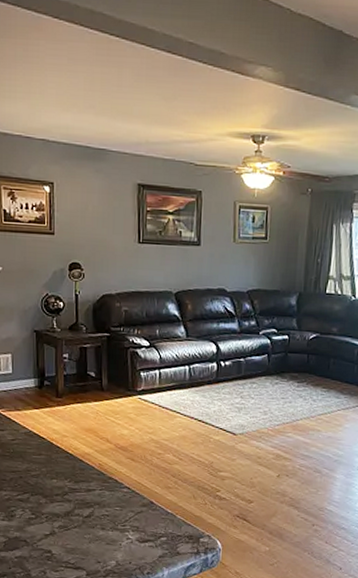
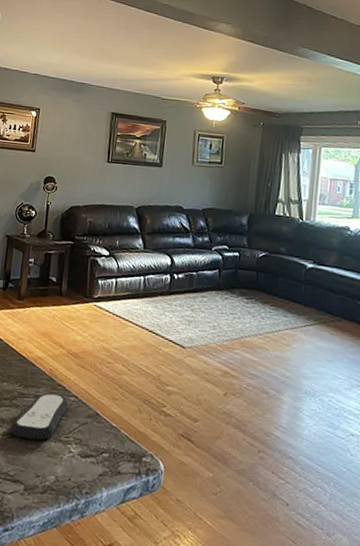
remote control: none [66,487,122,531] -> present [10,393,69,441]

